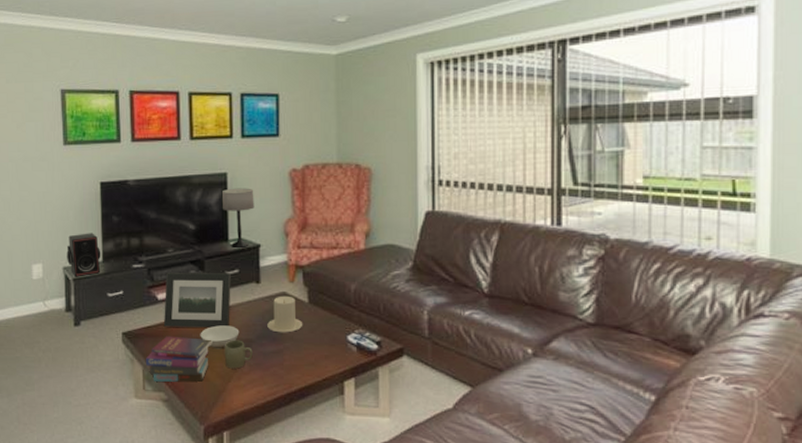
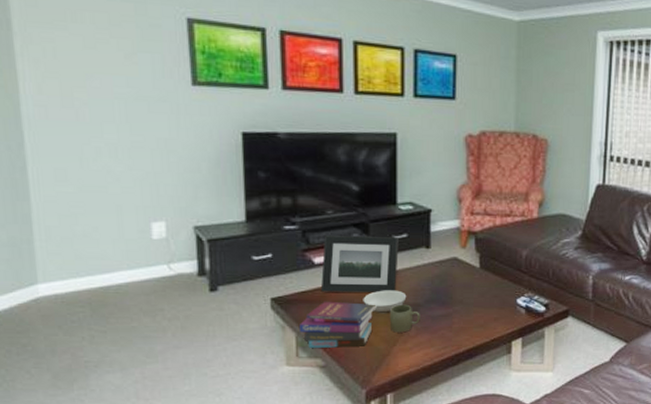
stereo: present [66,233,101,277] -> none [198,189,244,238]
table lamp: present [221,188,255,247] -> none [390,149,426,212]
candle: present [267,295,303,333] -> none [437,261,474,297]

